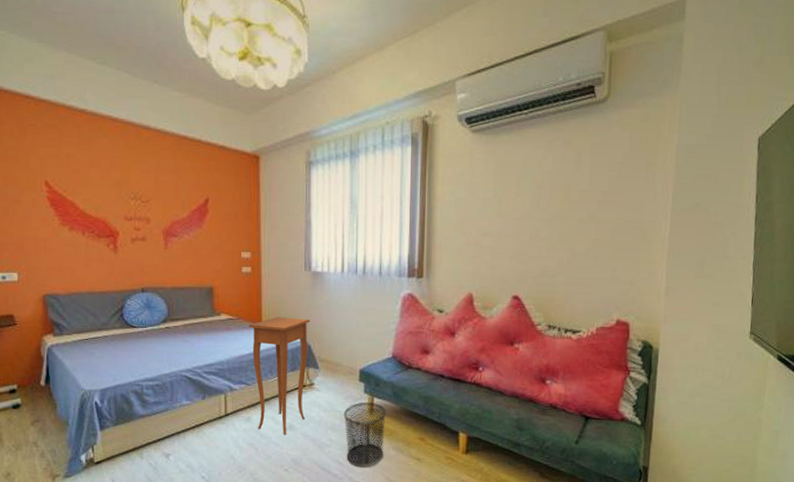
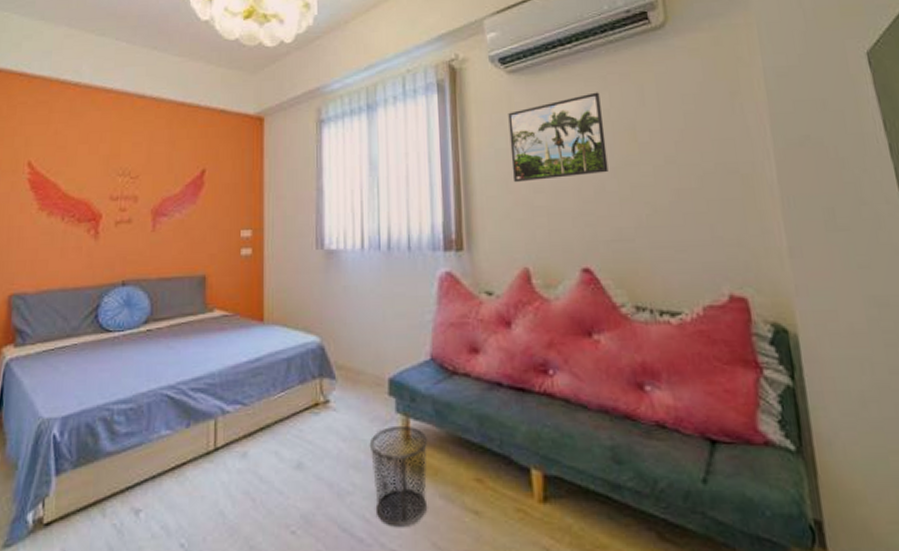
side table: present [248,317,310,435] -> none [247,310,324,477]
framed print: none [467,155,545,226] -> present [508,92,609,183]

